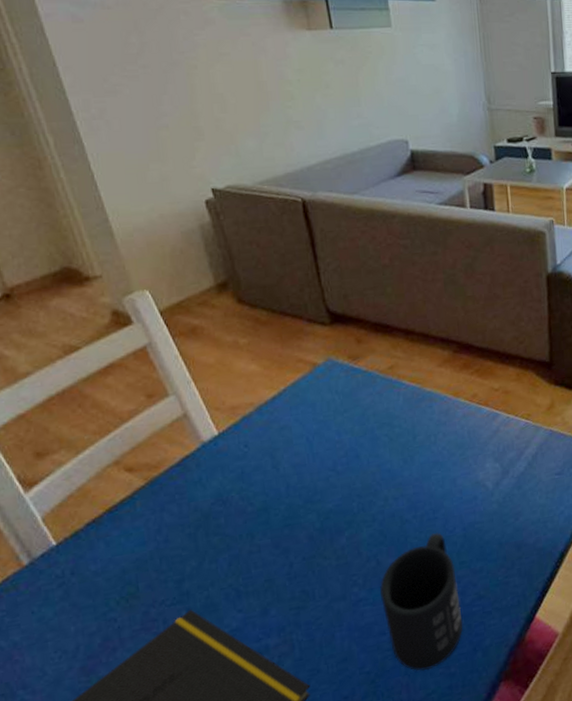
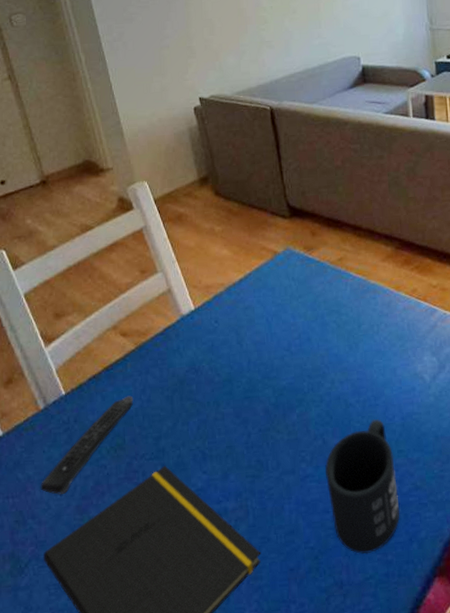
remote control: none [30,537,147,658] -> present [40,395,134,495]

